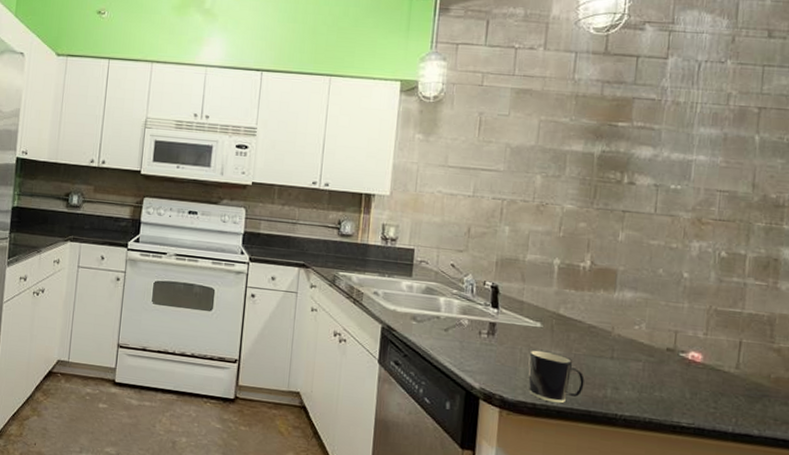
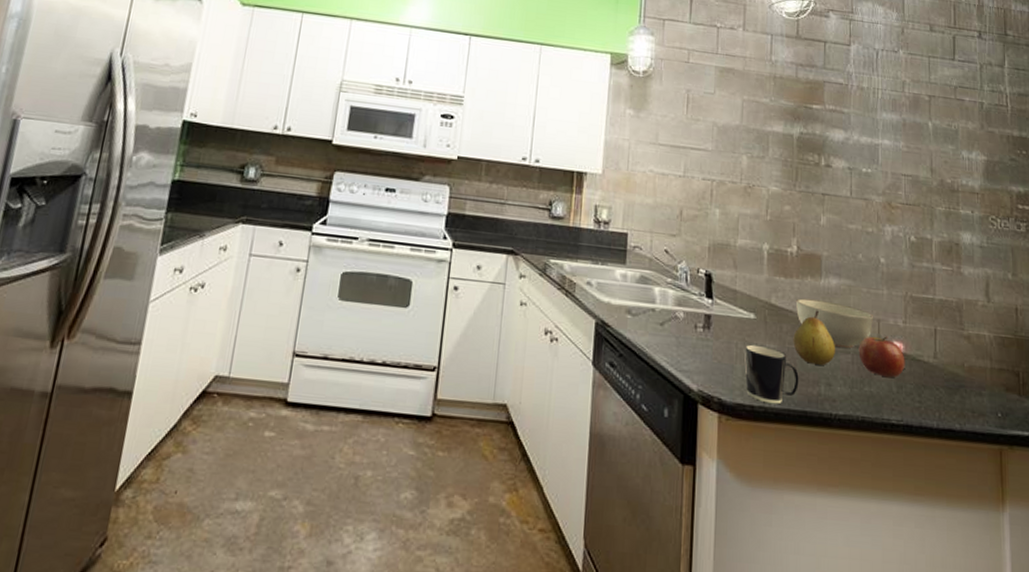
fruit: none [580,320,627,371] -> present [793,310,836,365]
bowl: none [585,309,671,356] -> present [795,298,874,348]
fruit: none [651,346,703,386] -> present [858,336,905,379]

